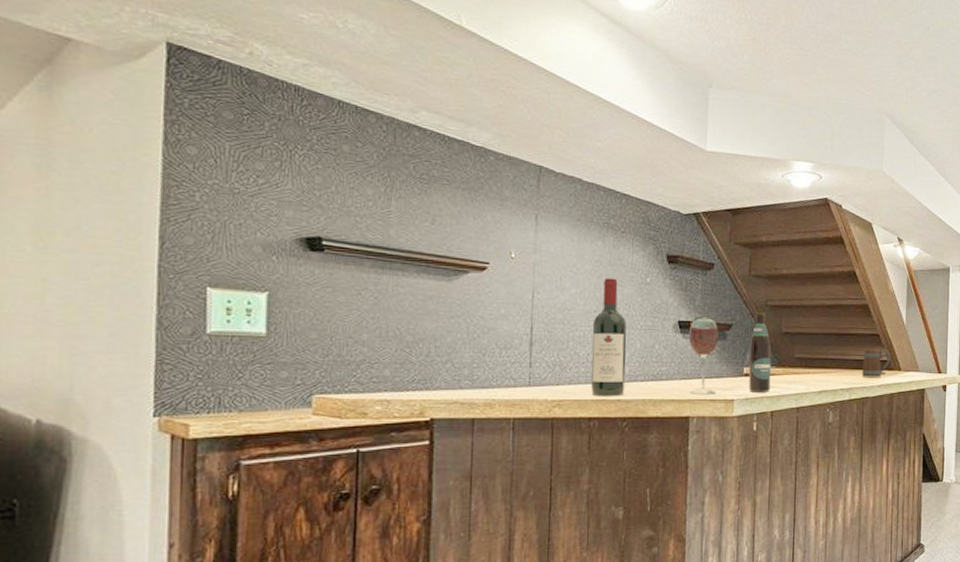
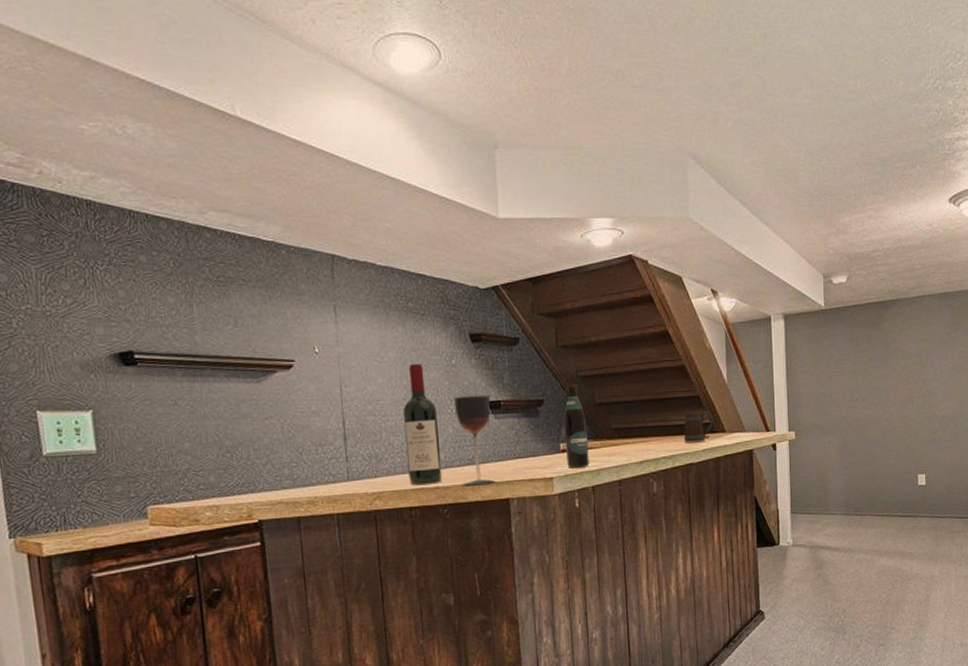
wineglass: none [644,313,680,400] -> present [454,395,495,485]
wineglass: present [688,316,719,395] -> none [500,394,533,476]

